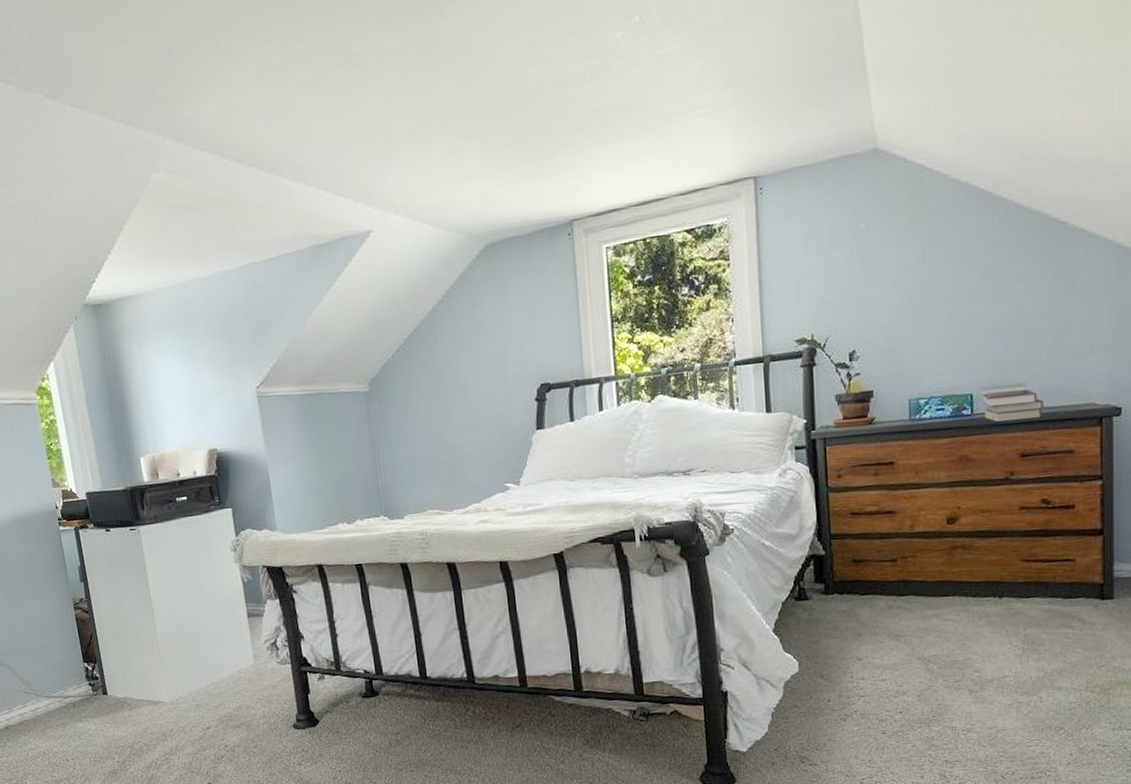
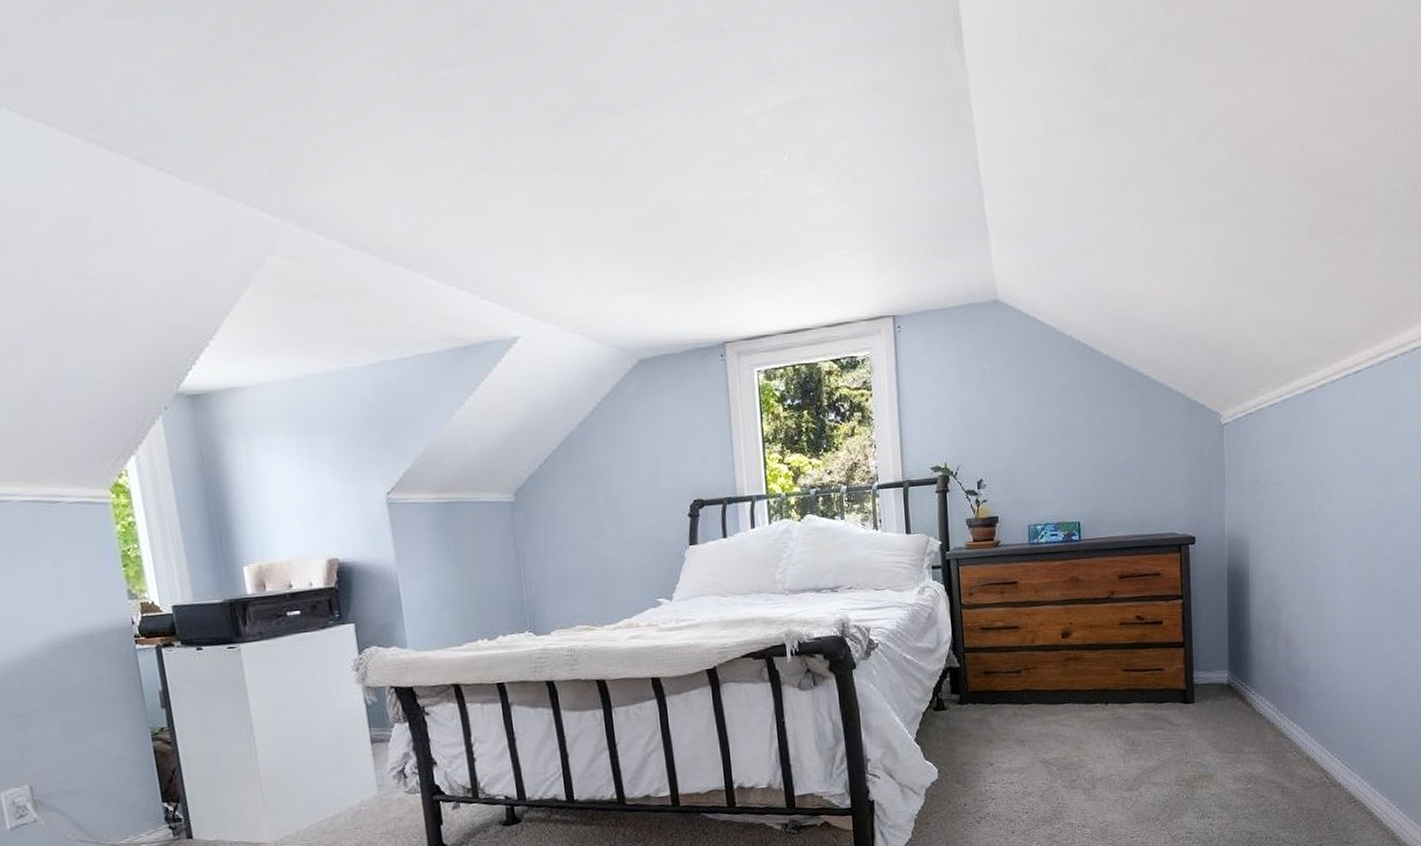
books: present [981,381,1044,423] -> none [1087,512,1136,548]

